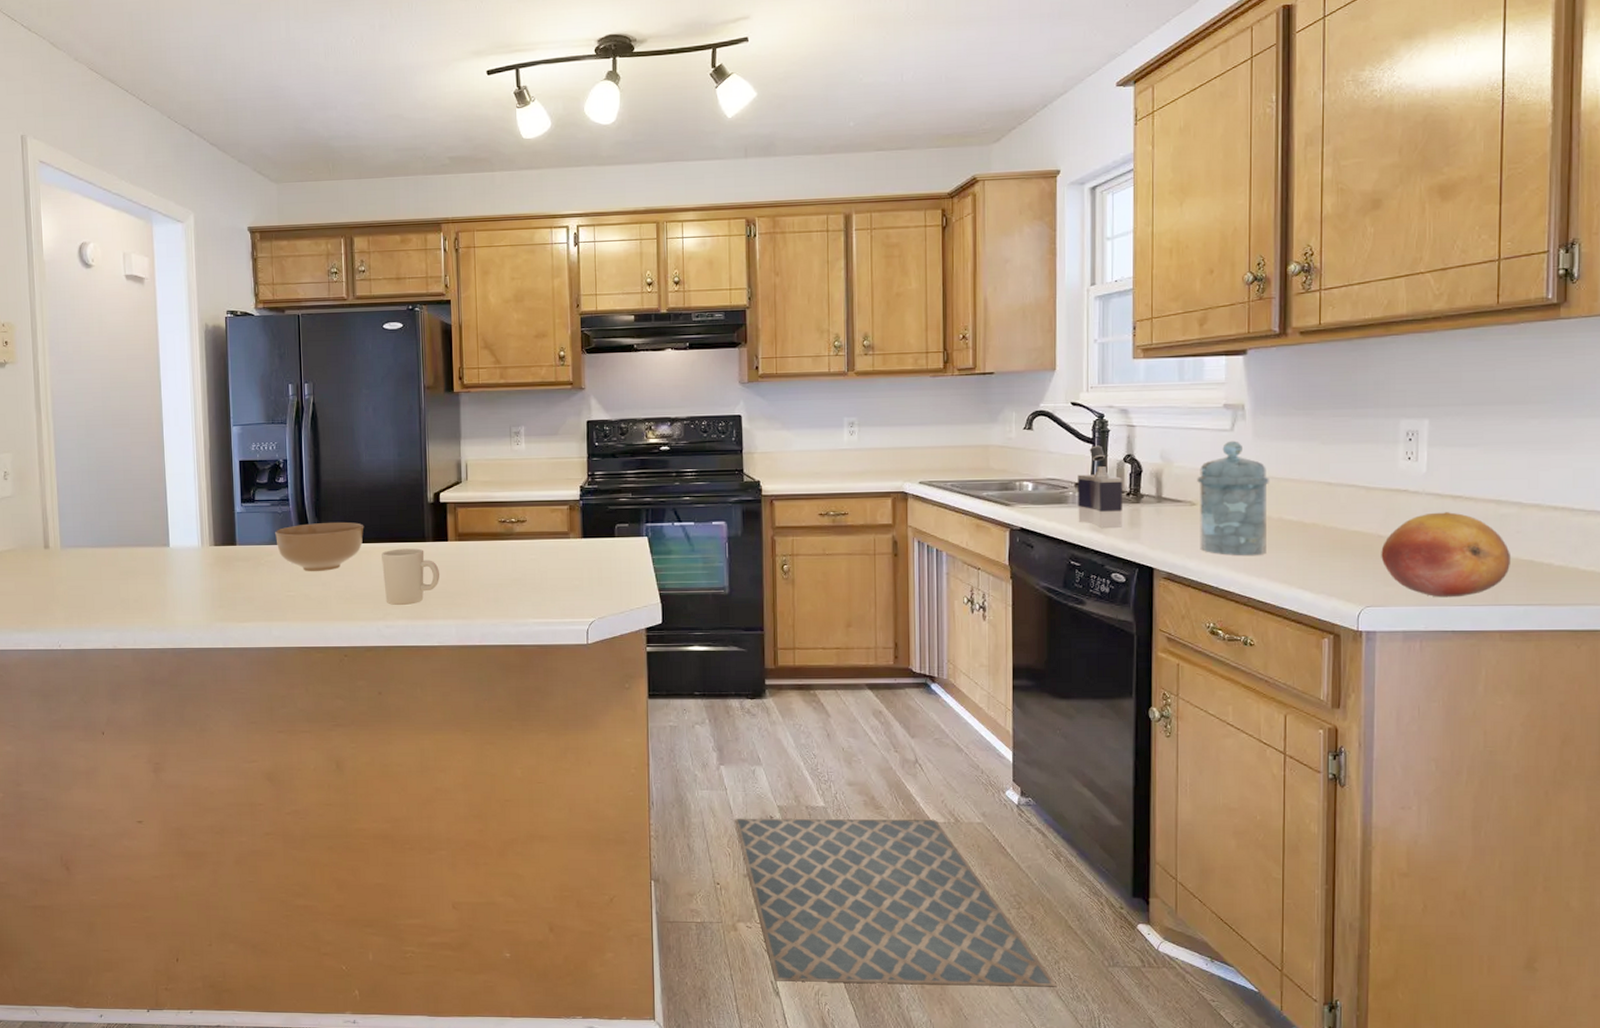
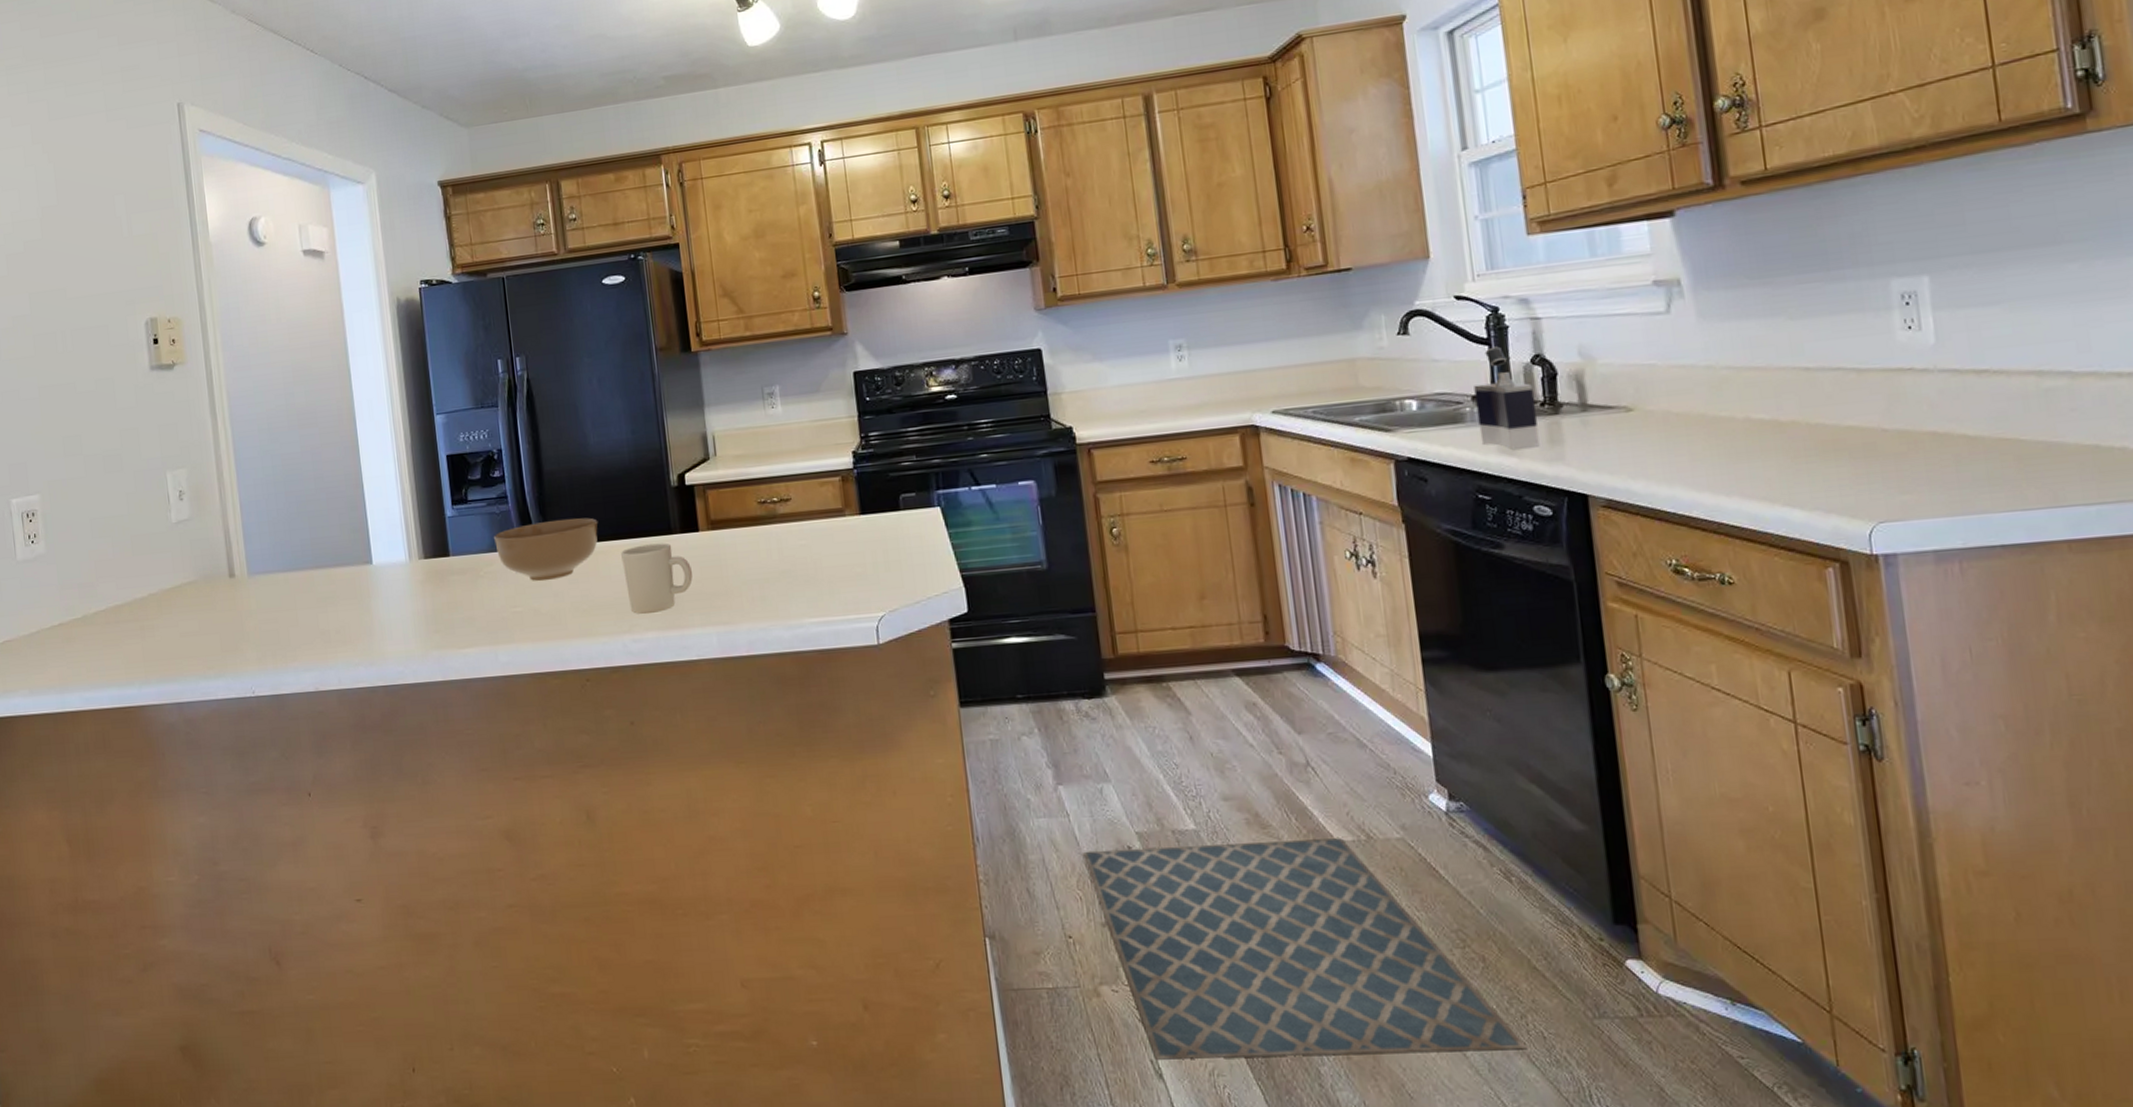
canister: present [1197,440,1270,557] -> none [1630,325,1735,472]
fruit: present [1381,512,1512,598] -> none [1888,391,2069,504]

